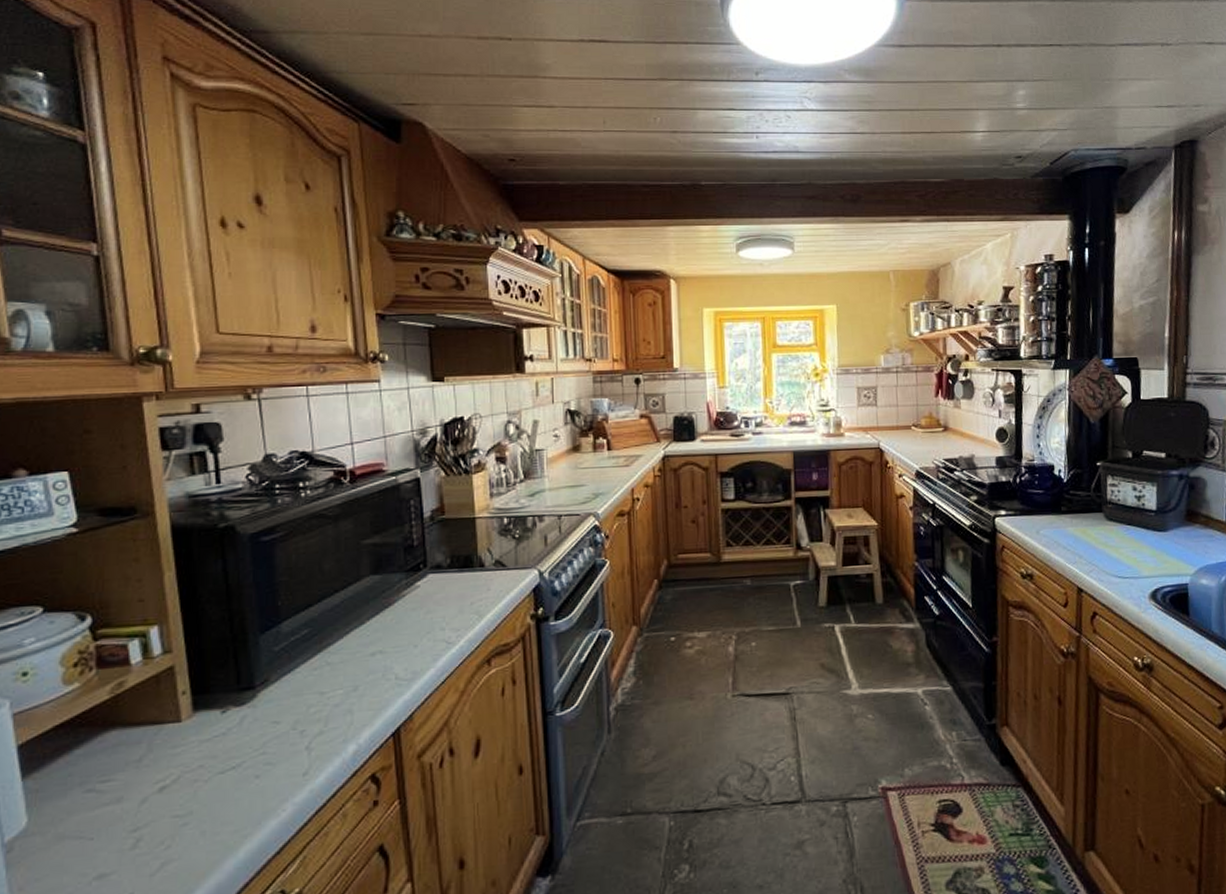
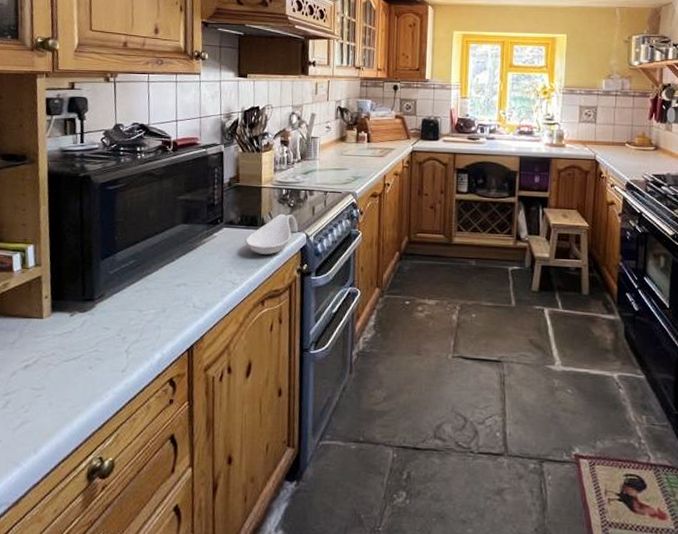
spoon rest: none [459,548,528,602] -> present [245,213,299,255]

